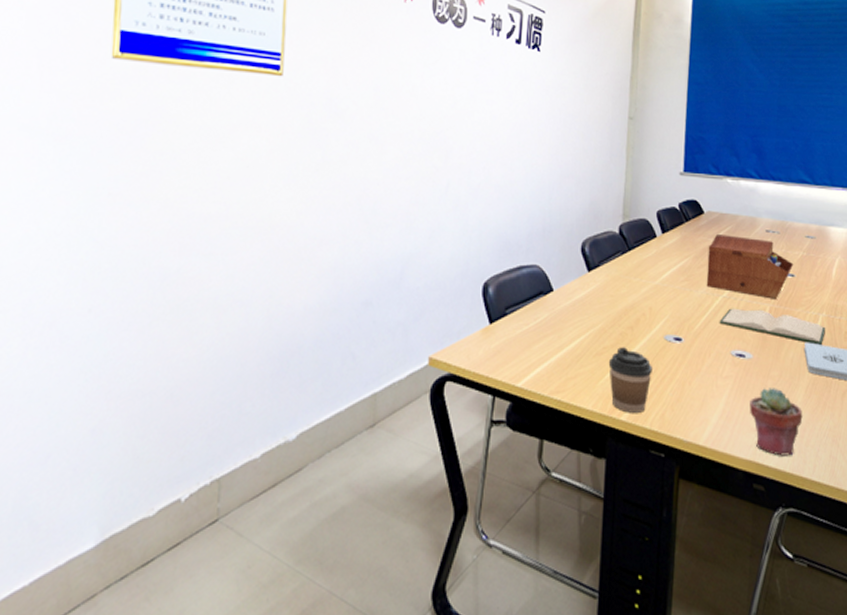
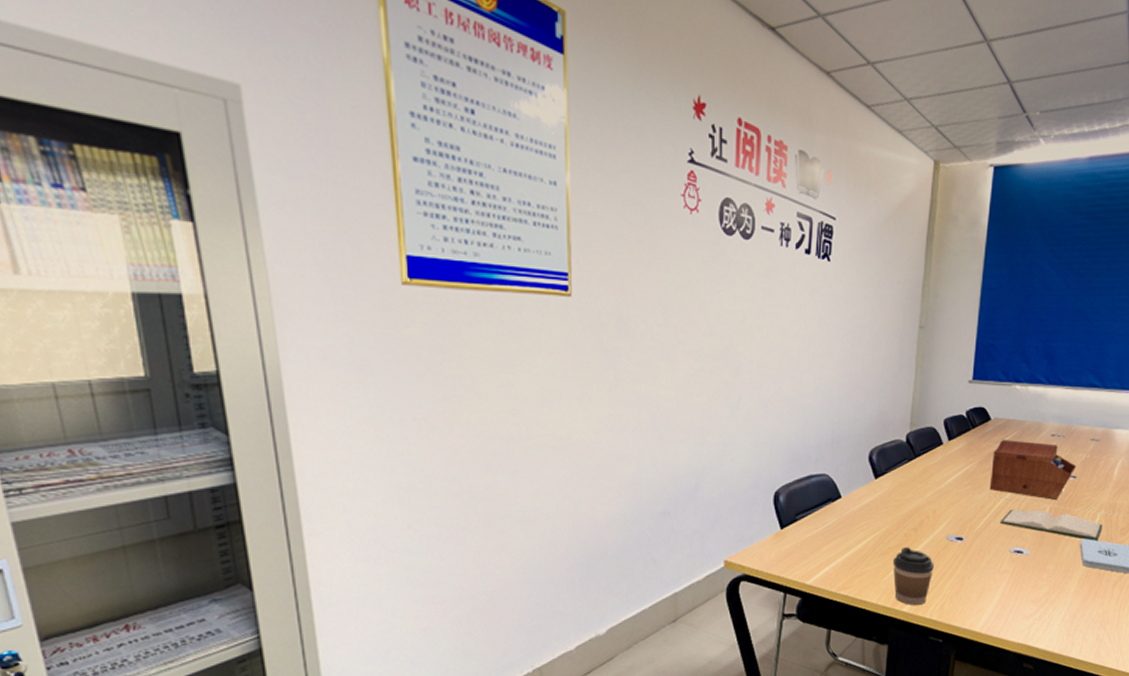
potted succulent: present [750,388,803,456] -> none [1024,580,1074,640]

